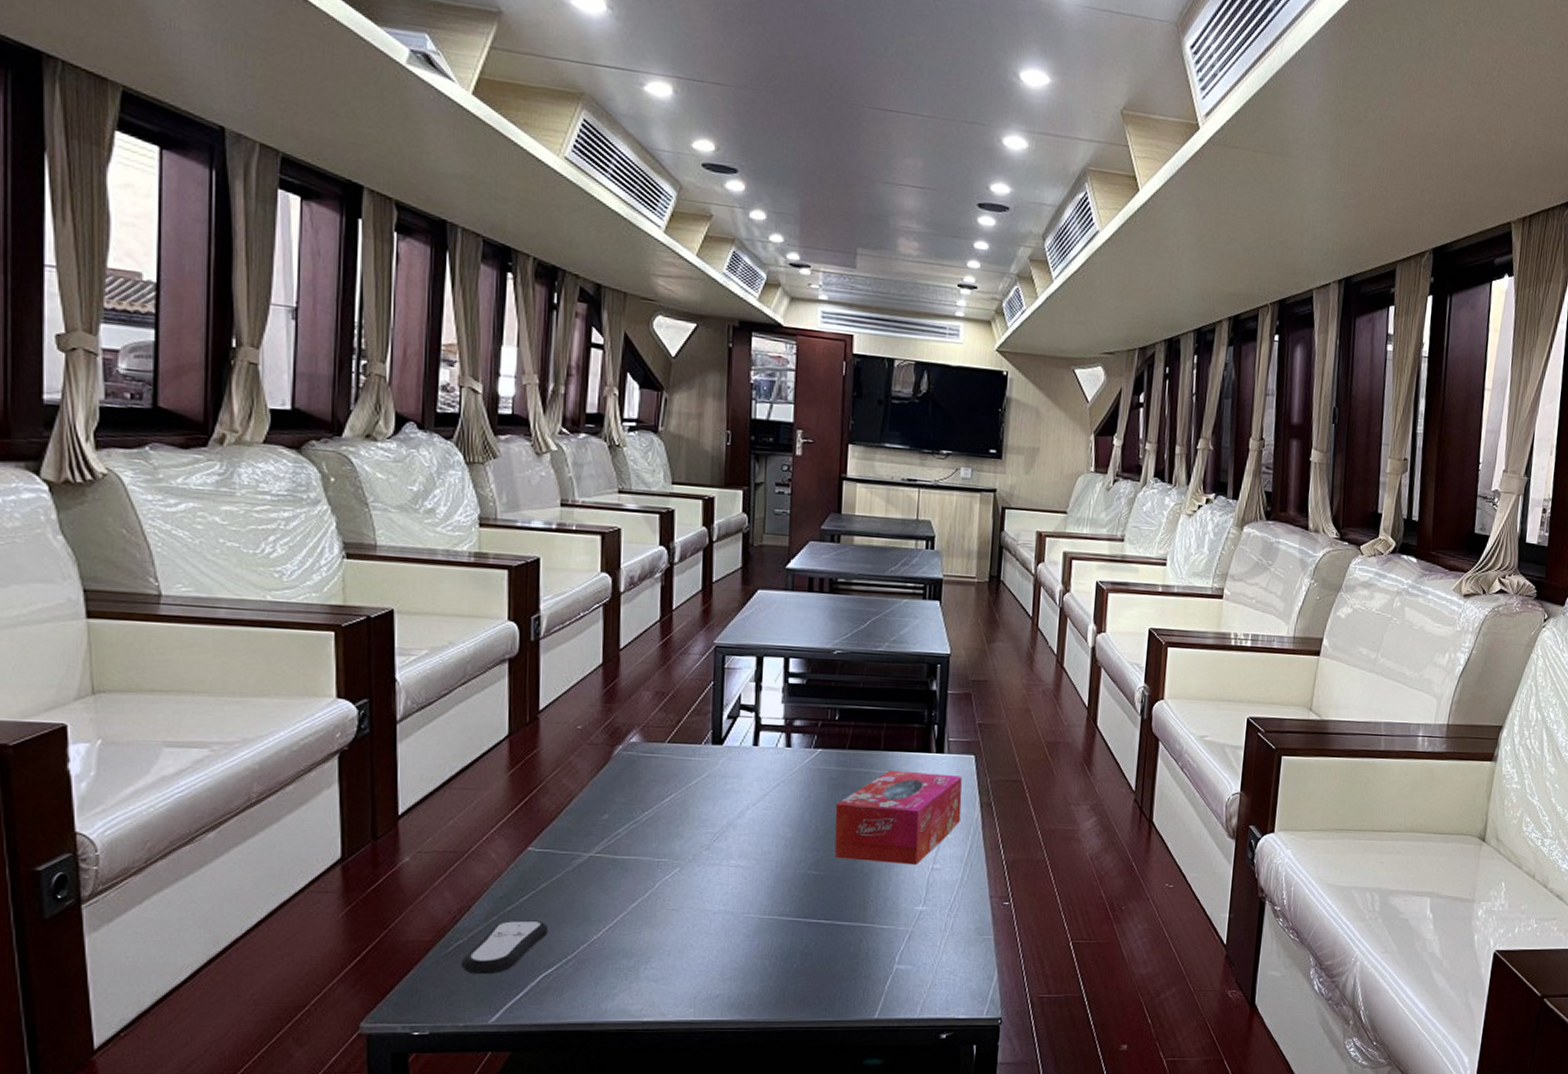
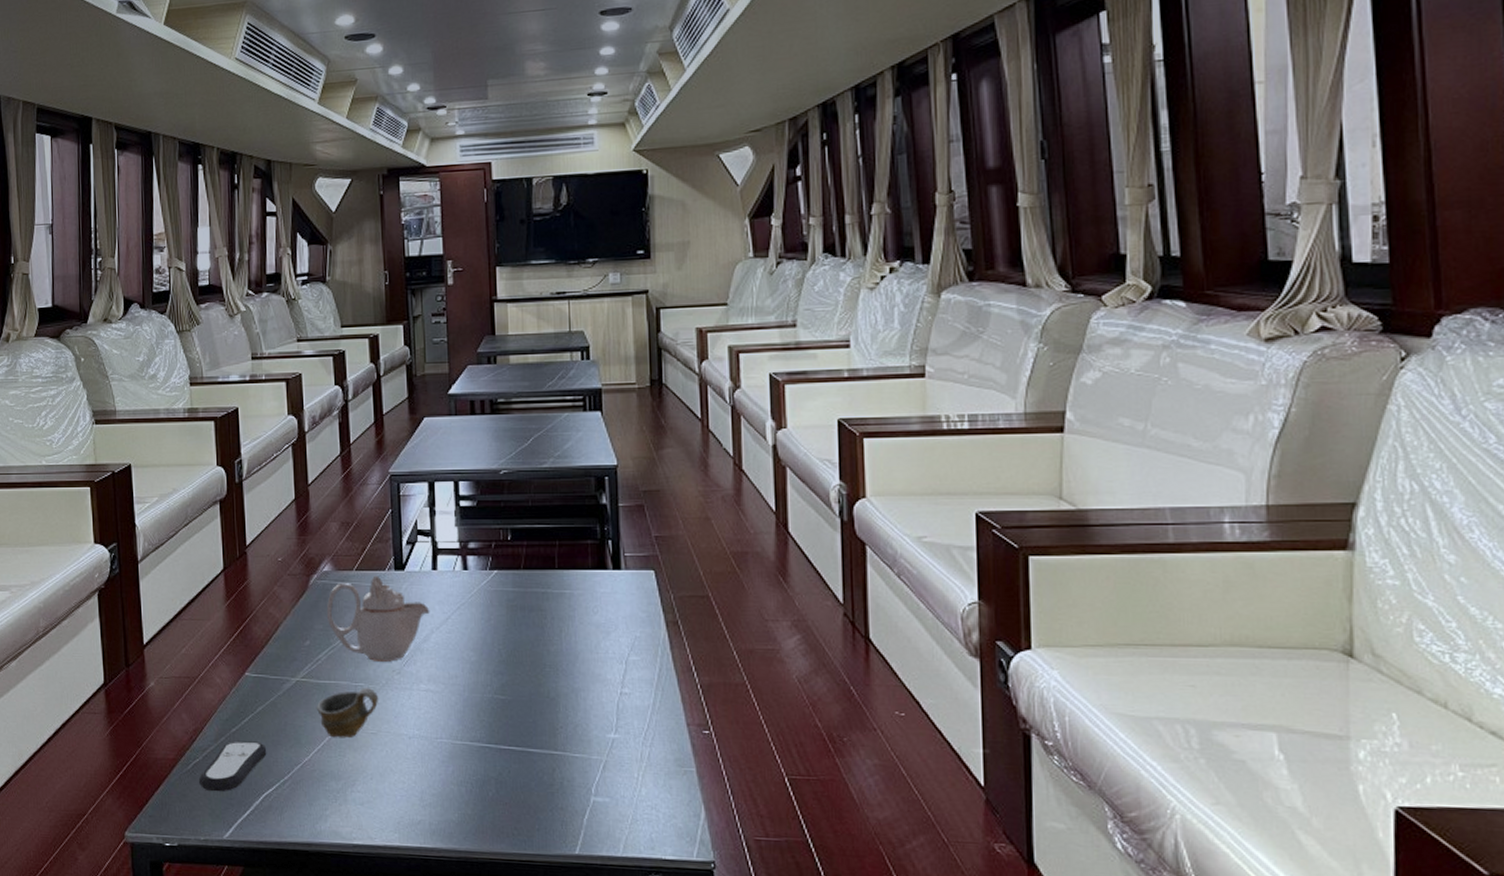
cup: none [610,862,682,915] -> present [316,687,378,738]
teapot: none [630,749,748,837] -> present [326,575,430,662]
tissue box: present [834,770,962,866] -> none [516,589,646,690]

